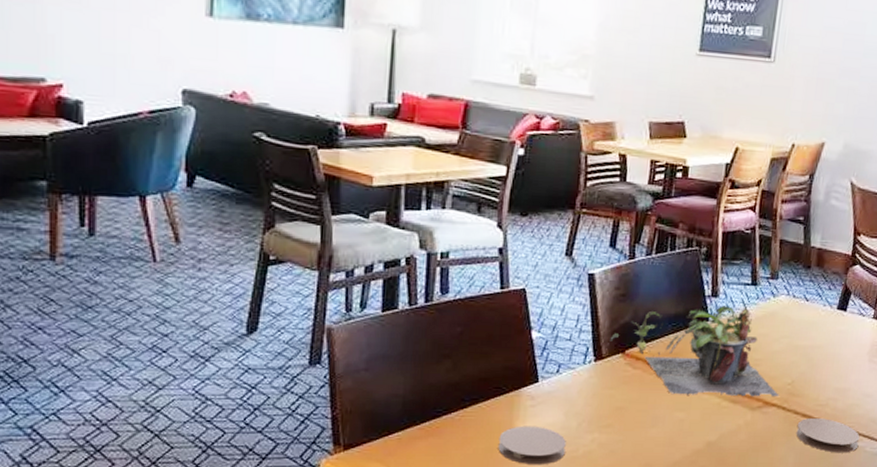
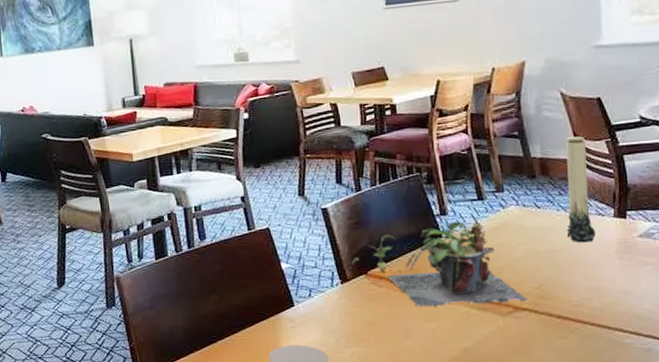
coaster: present [796,417,860,453] -> none [553,318,627,352]
candle: none [827,230,863,342] -> present [565,136,596,243]

